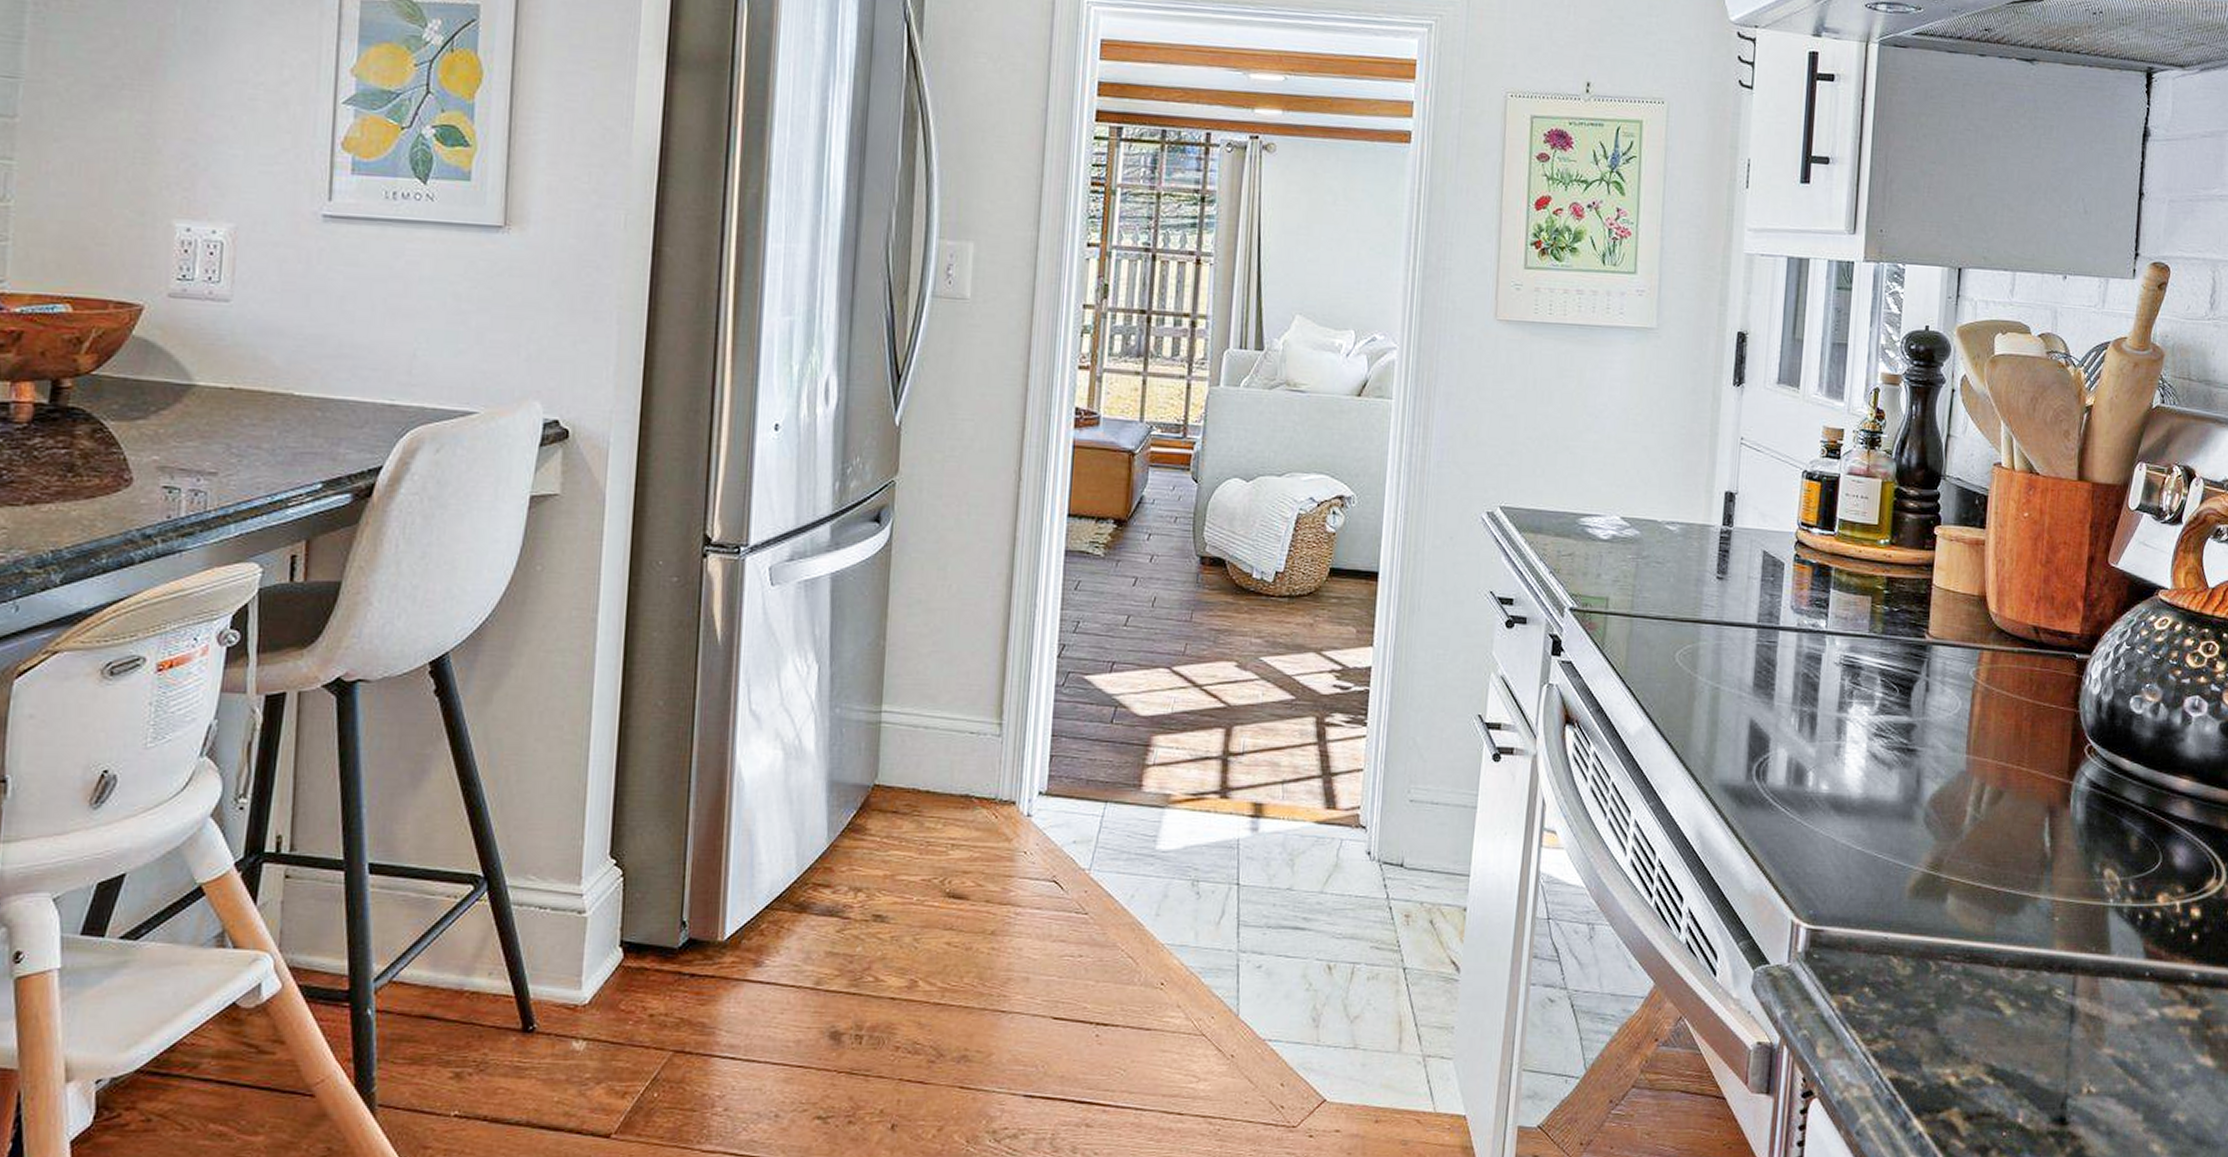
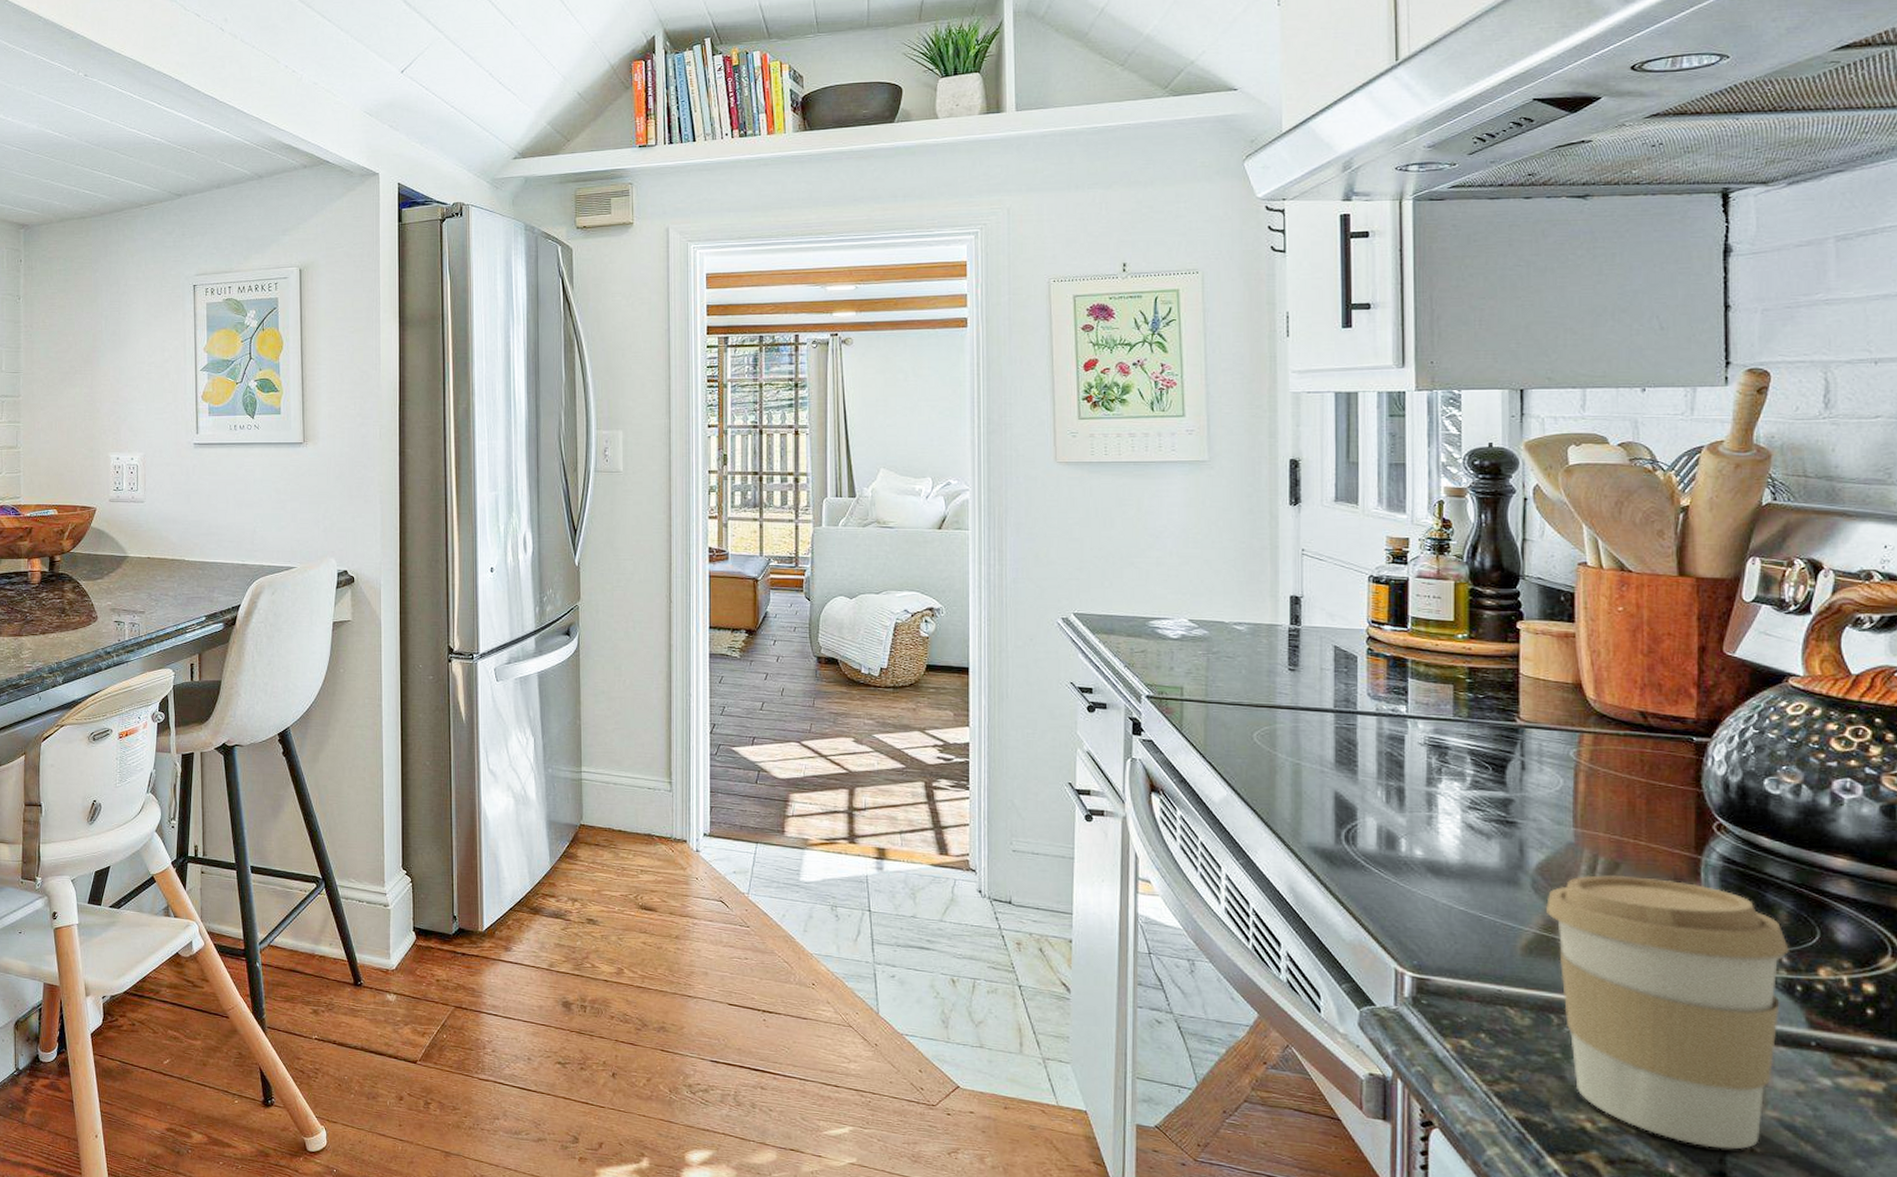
coffee cup: none [1935,805,2136,1093] -> present [1546,875,1789,1150]

